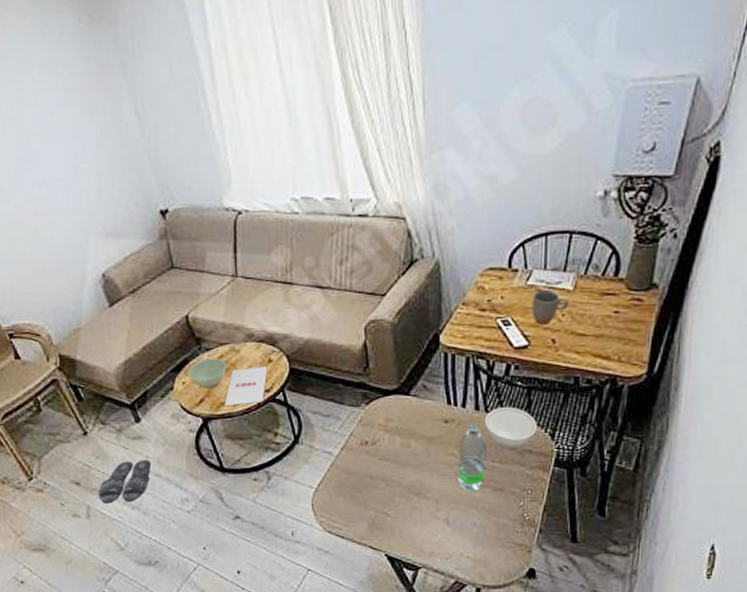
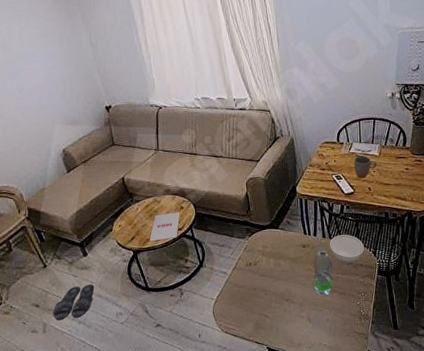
bowl: present [188,358,227,389] -> none [123,207,151,229]

